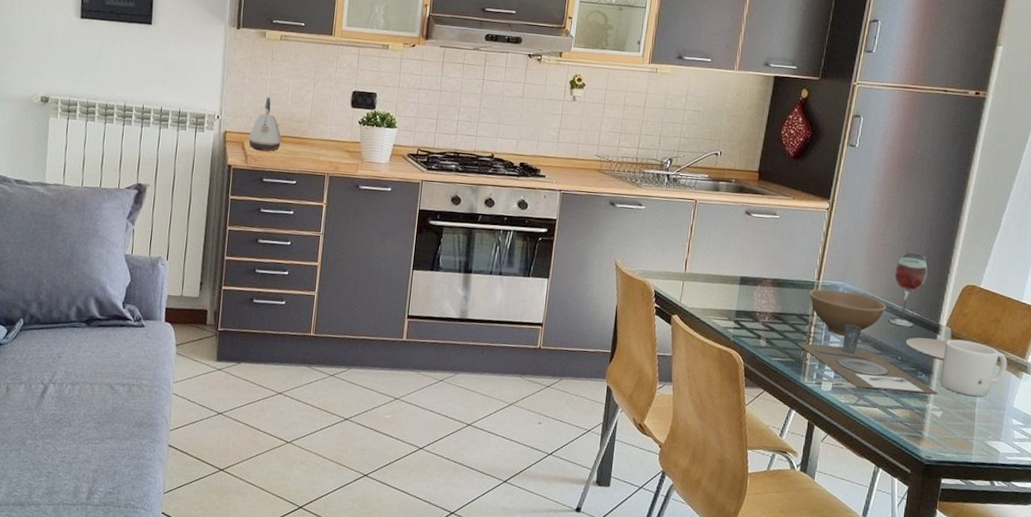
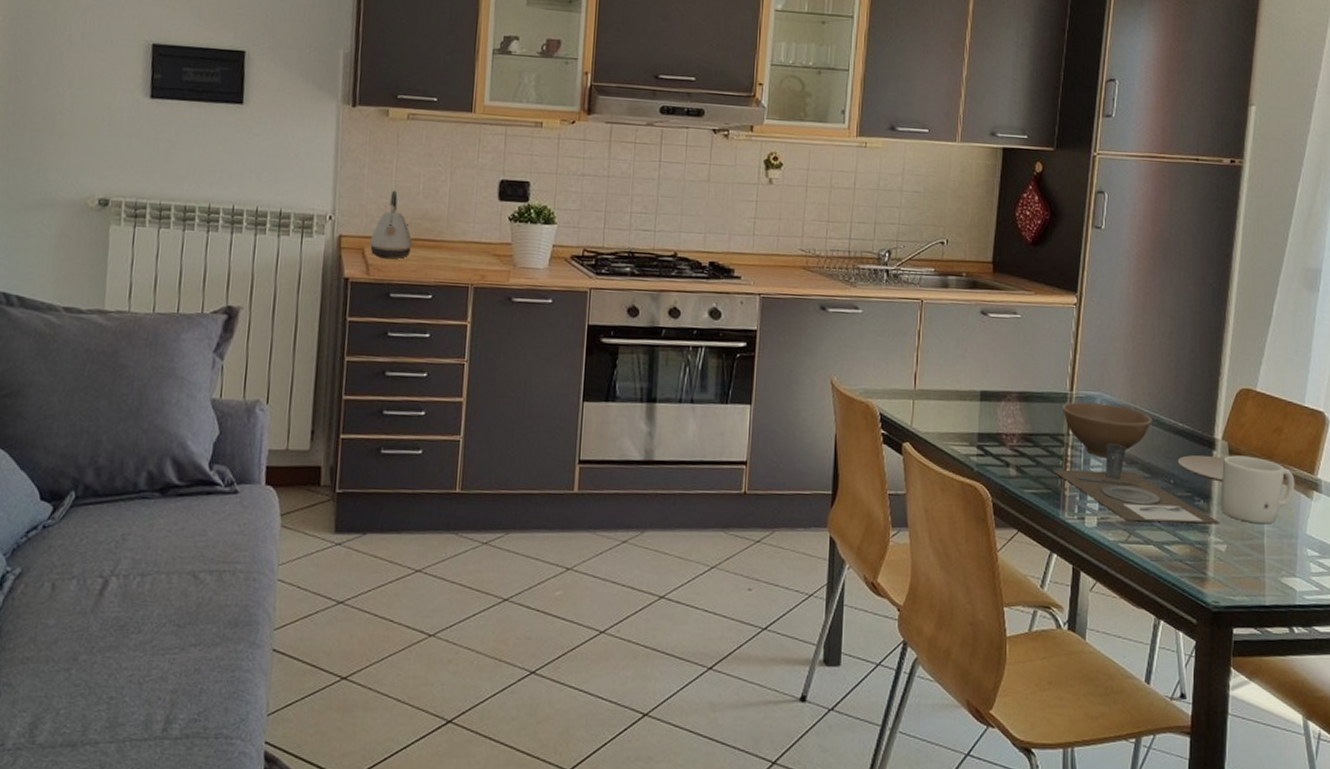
wineglass: present [888,252,928,328] -> none [1155,352,1195,444]

